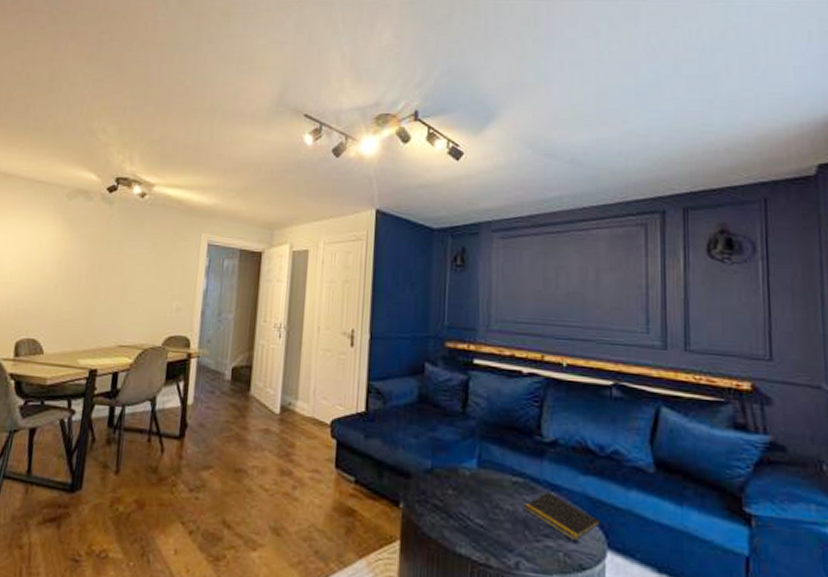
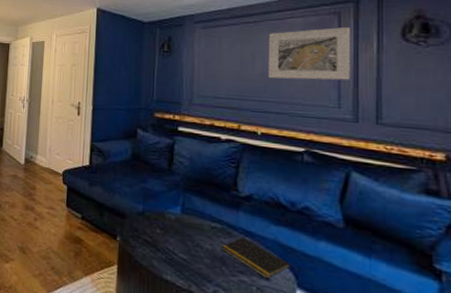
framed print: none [574,240,658,302] -> present [269,26,350,80]

